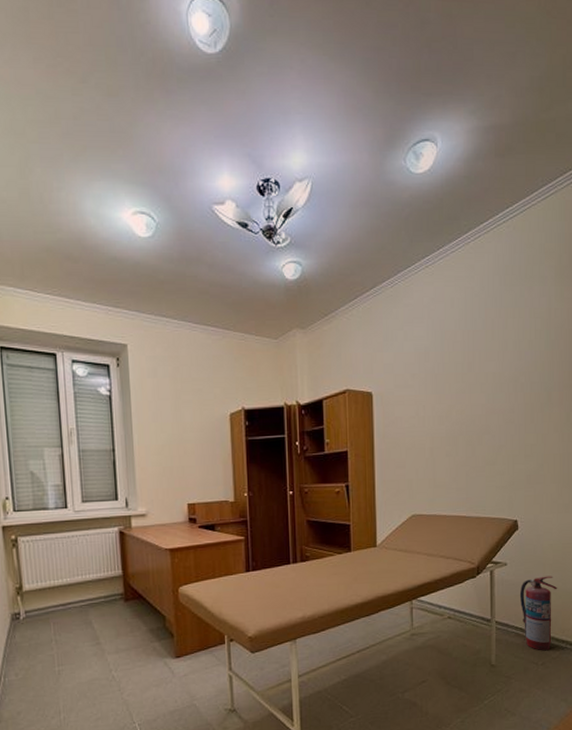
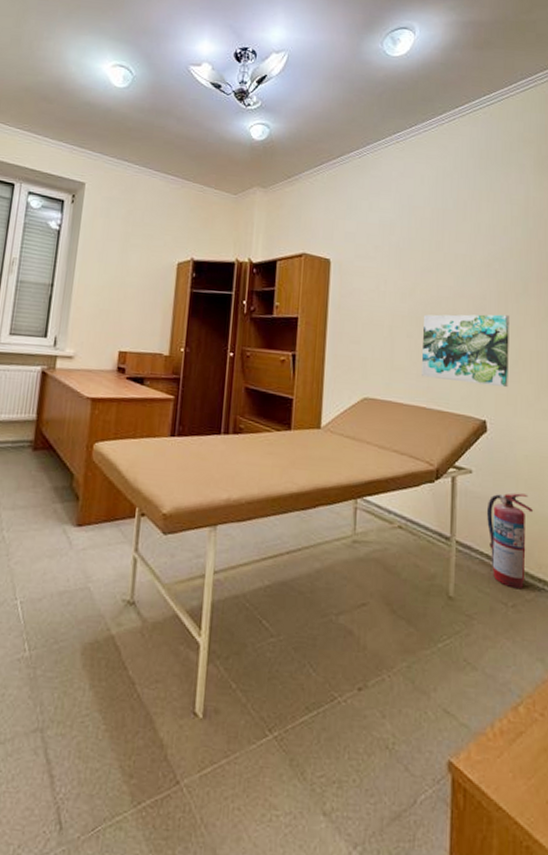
wall art: none [460,425,535,490] -> present [422,314,510,388]

